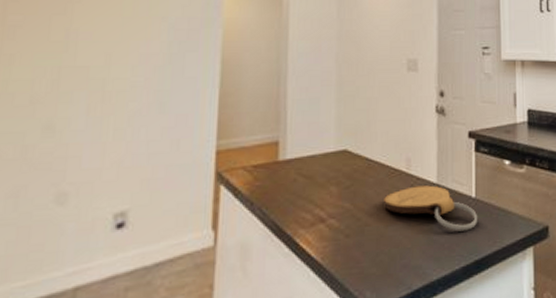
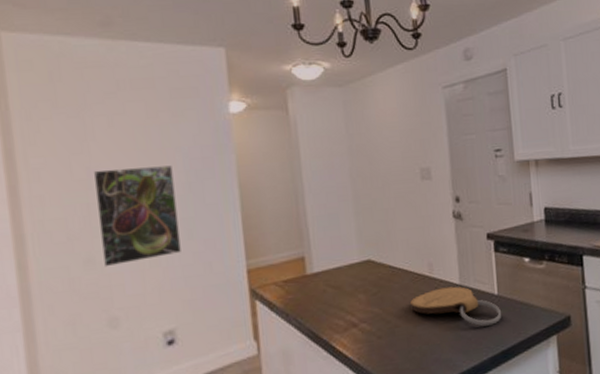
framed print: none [64,33,156,136] -> present [93,165,181,268]

